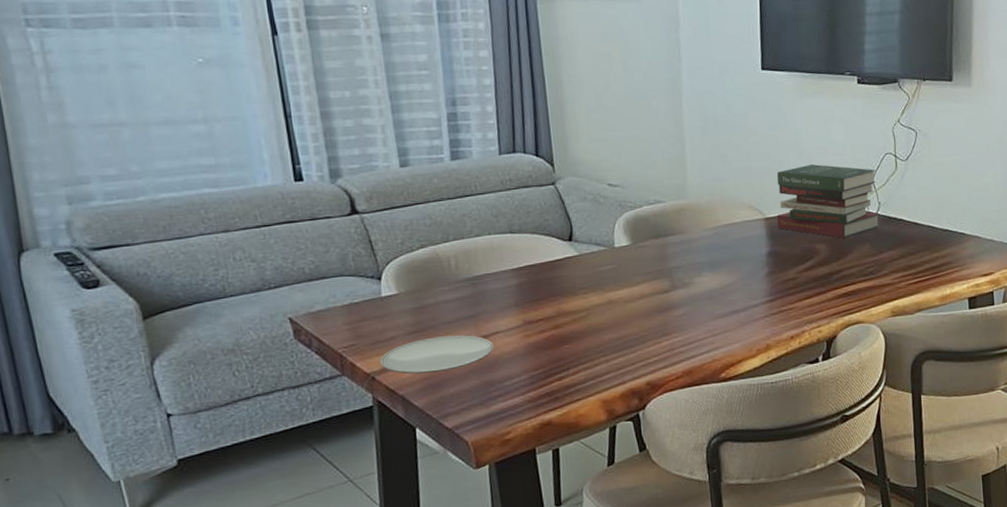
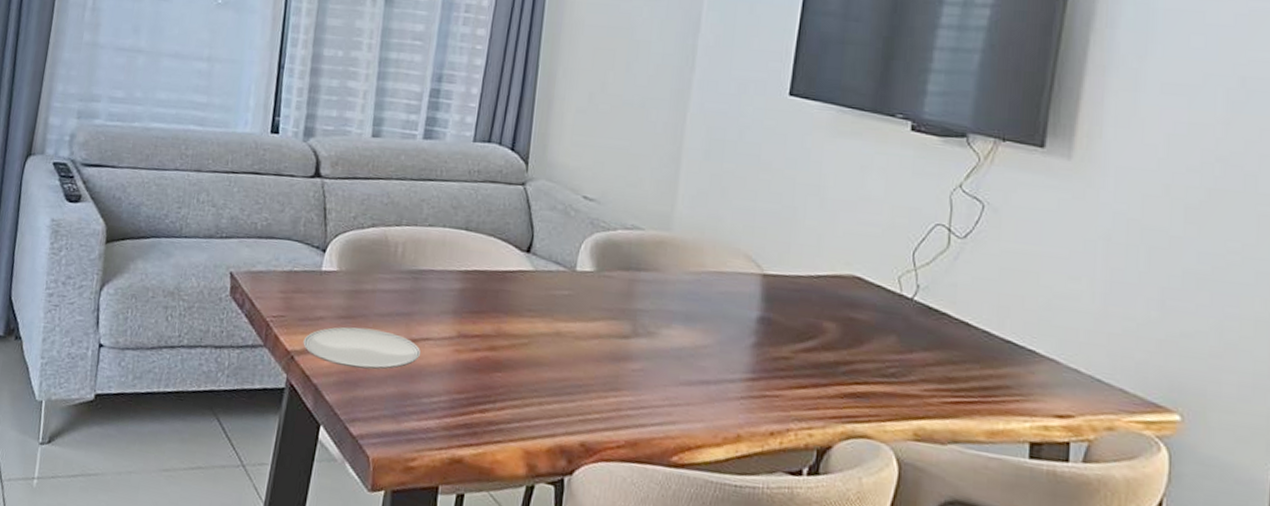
books: present [776,164,880,238] -> none [776,219,919,322]

